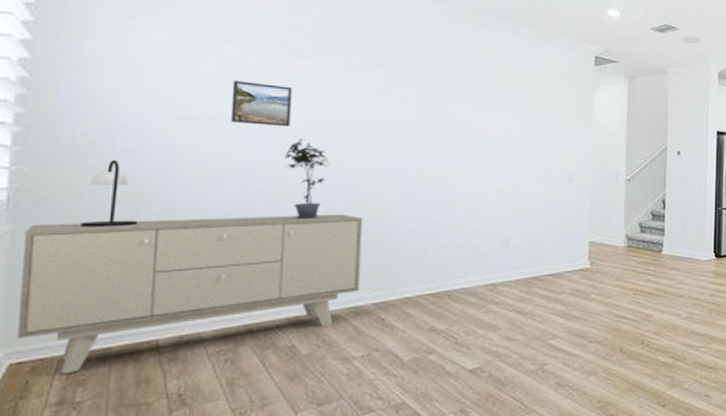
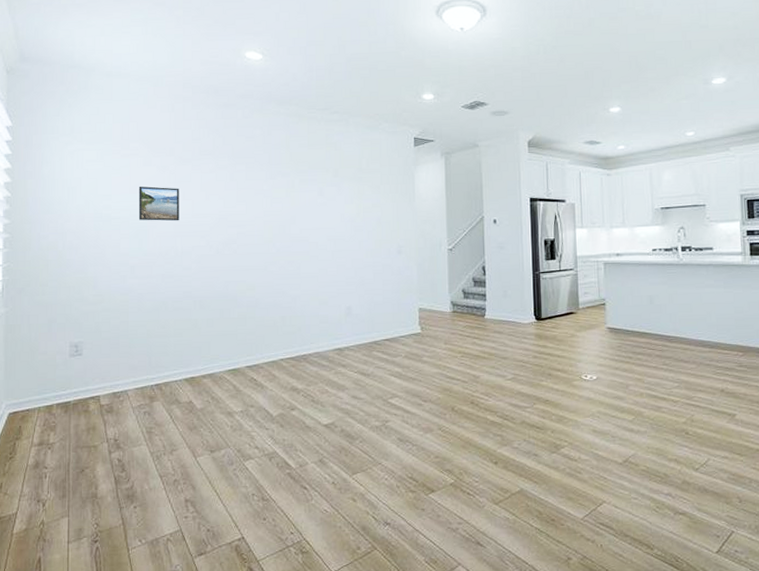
sideboard: present [17,214,363,375] -> none [13,291,236,422]
table lamp: present [81,160,137,227] -> none [47,255,82,308]
potted plant: present [284,139,331,218] -> none [176,230,210,296]

